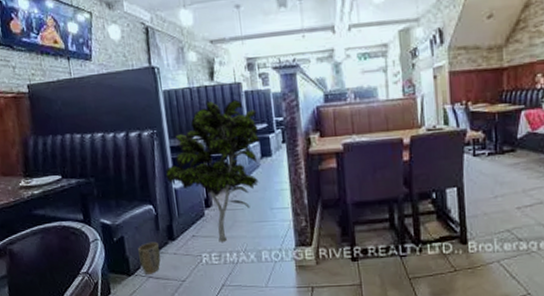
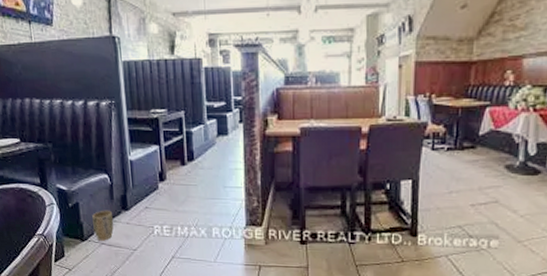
indoor plant: present [164,99,260,242] -> none [120,75,217,216]

